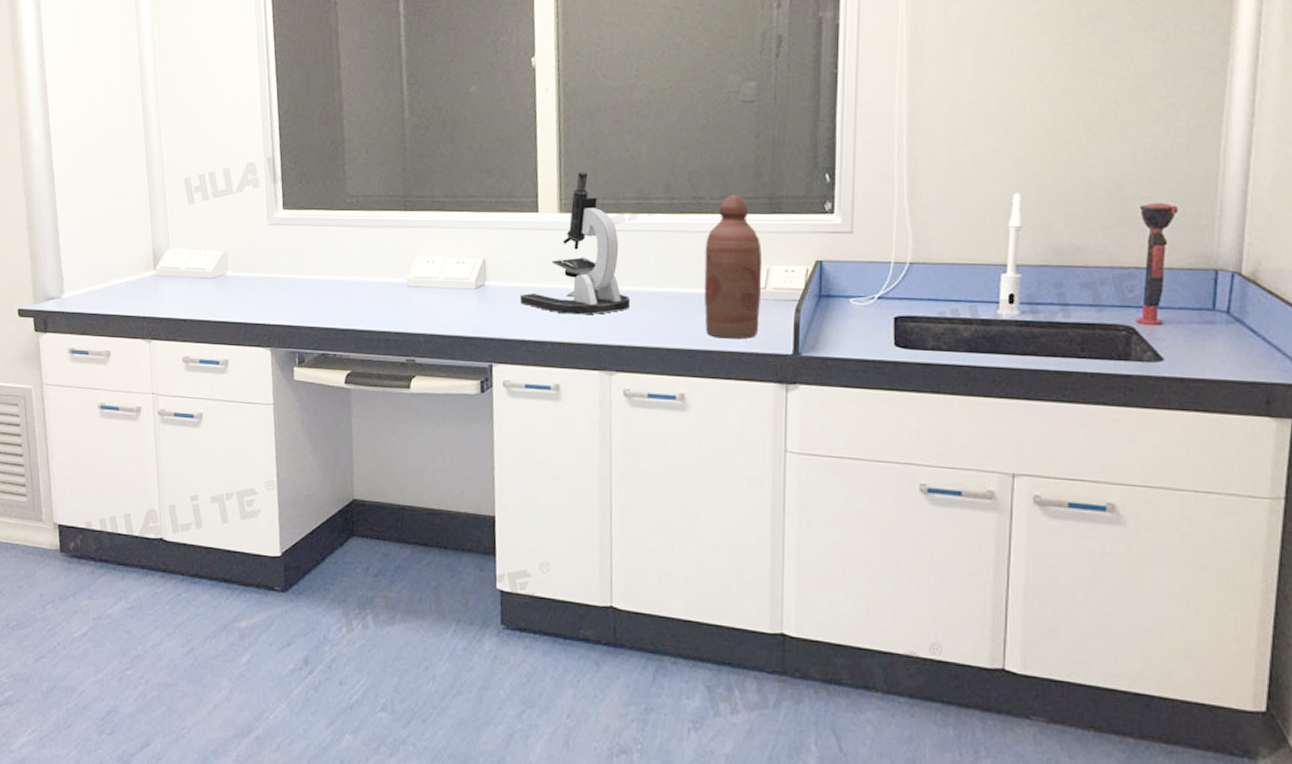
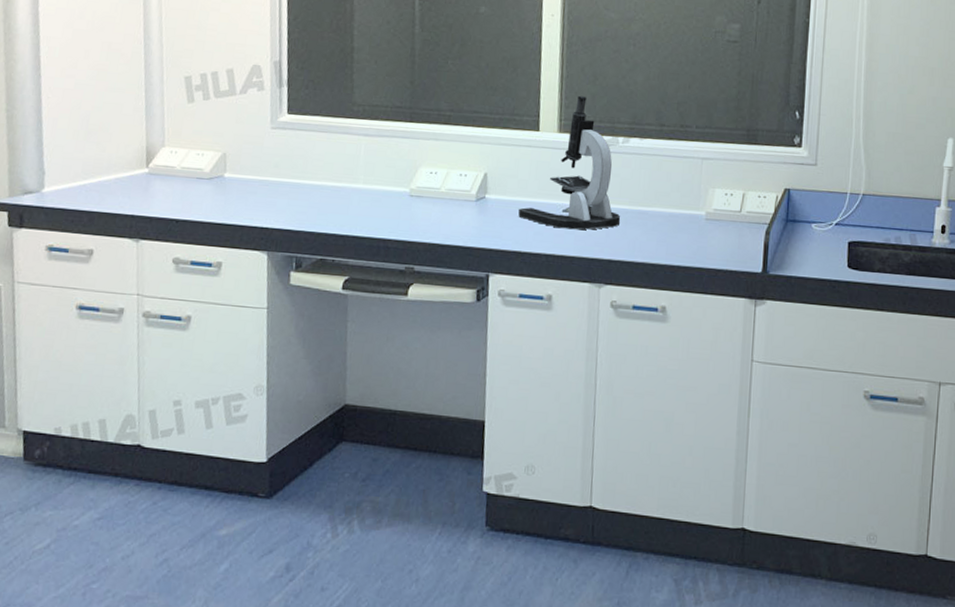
bottle: present [704,194,763,339] -> none [686,125,739,257]

